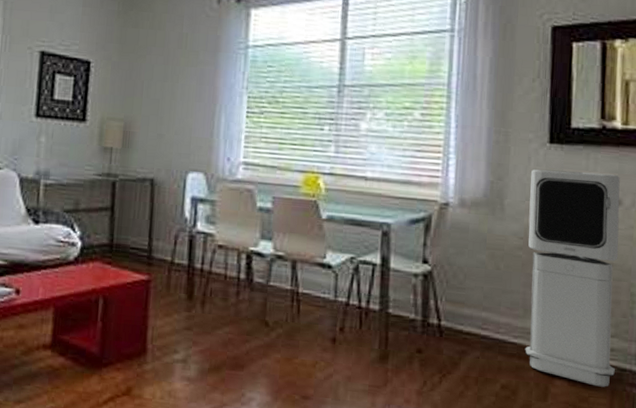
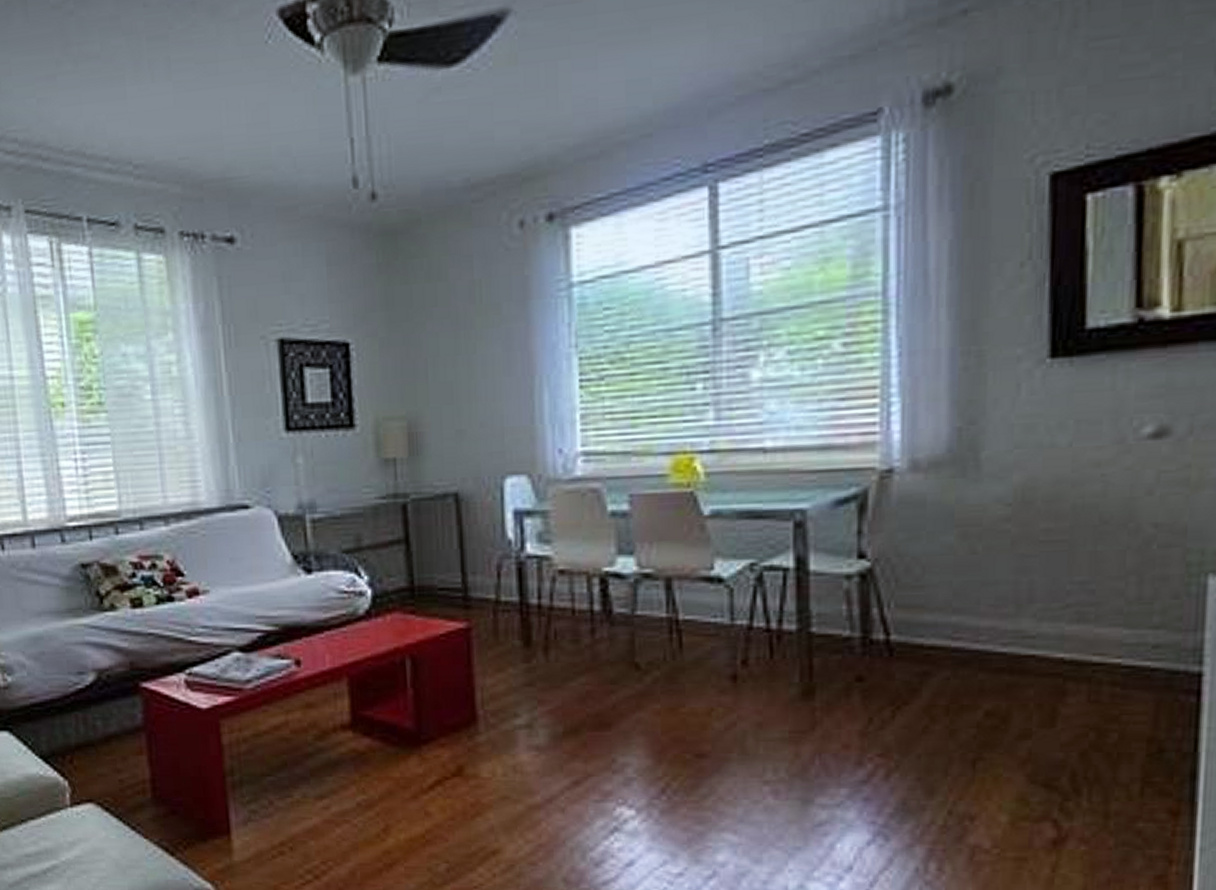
air purifier: present [524,169,620,387] -> none [1019,390,1169,699]

